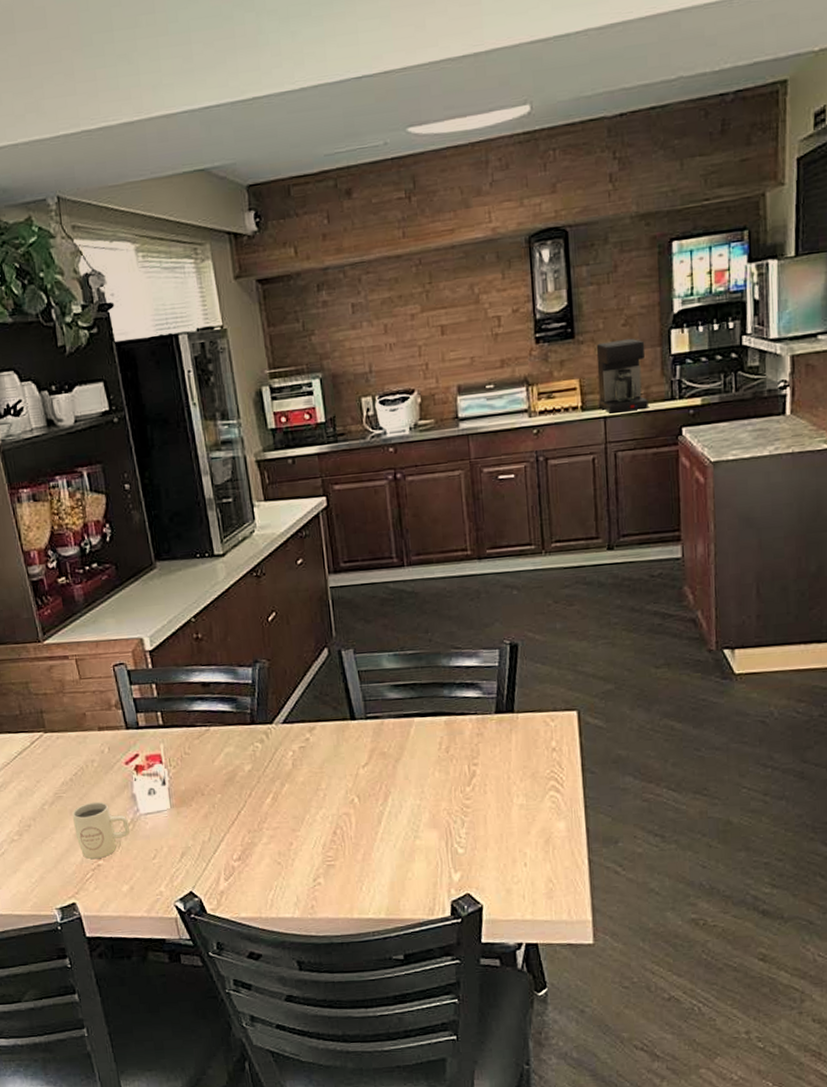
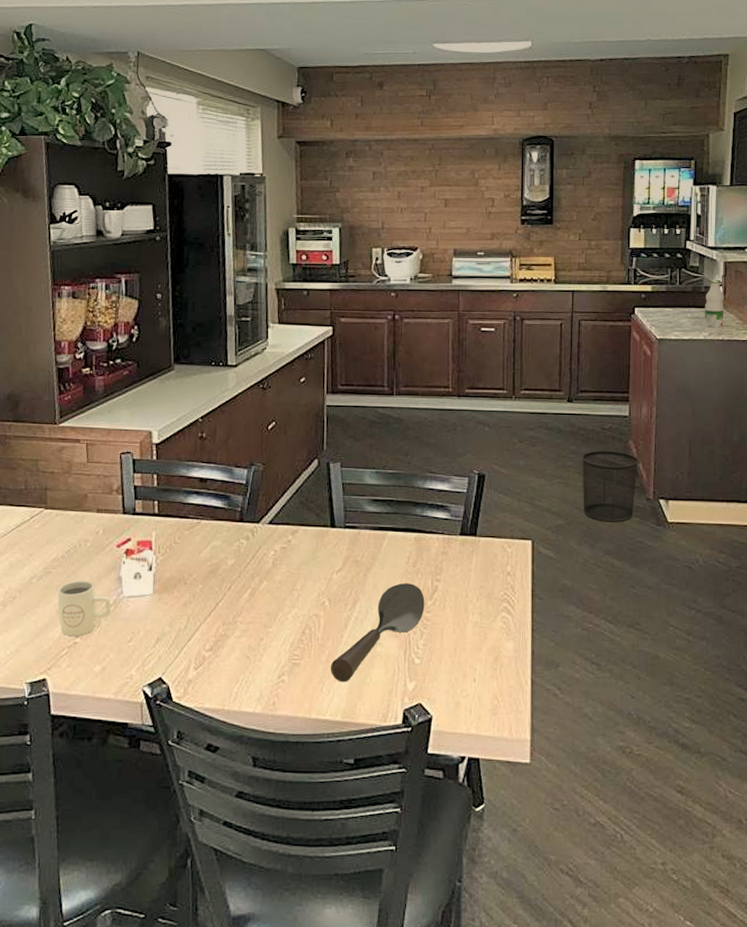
spoon: none [367,770,464,880] -> present [330,583,425,682]
coffee maker: present [596,338,648,414] -> none [568,230,609,289]
waste bin: none [629,600,696,682] -> present [582,450,639,523]
juice bottle: none [768,379,794,447] -> present [704,280,724,334]

